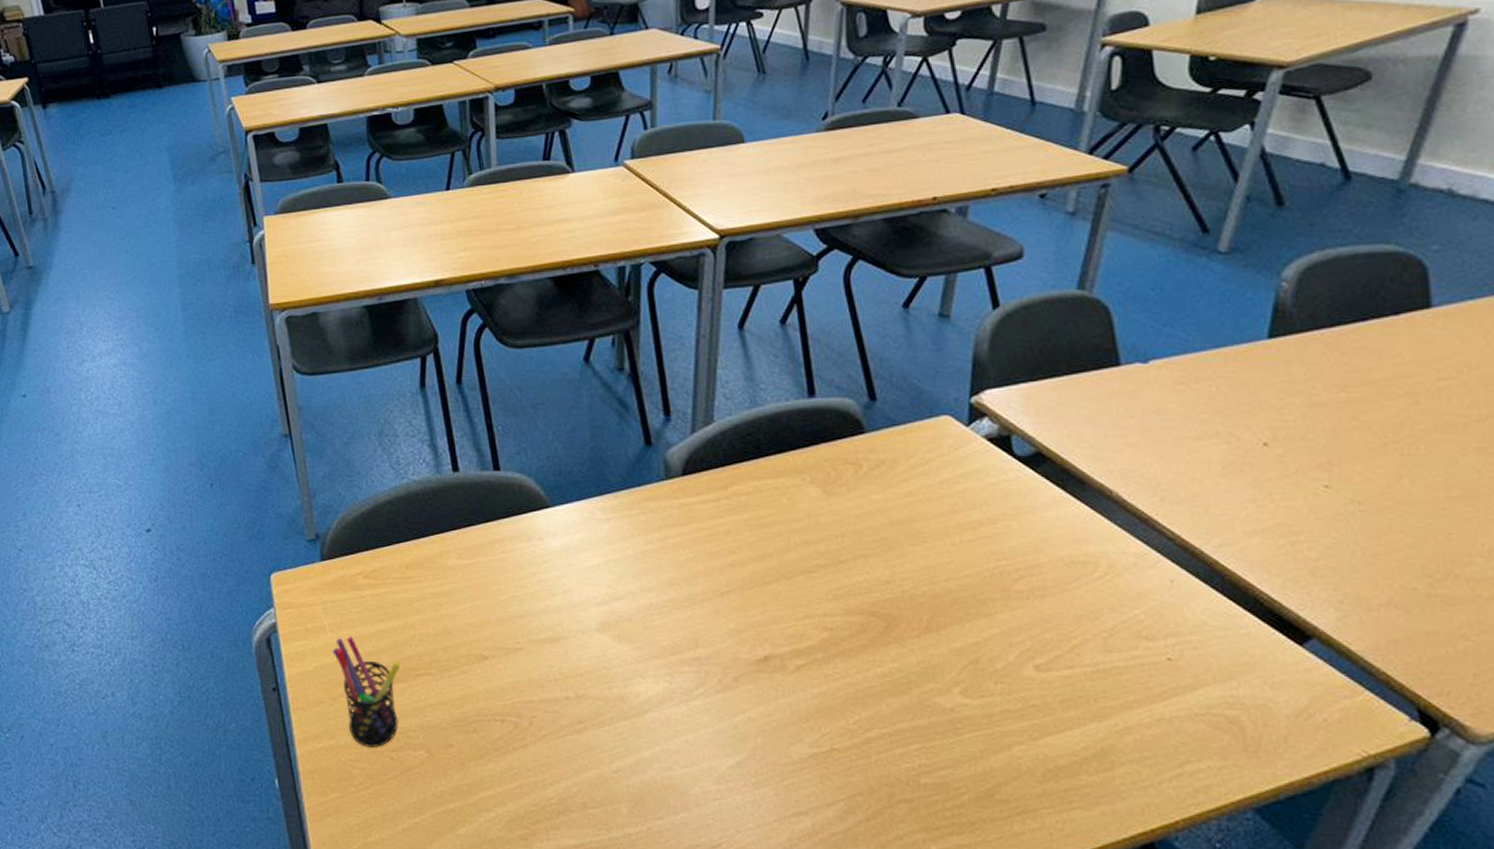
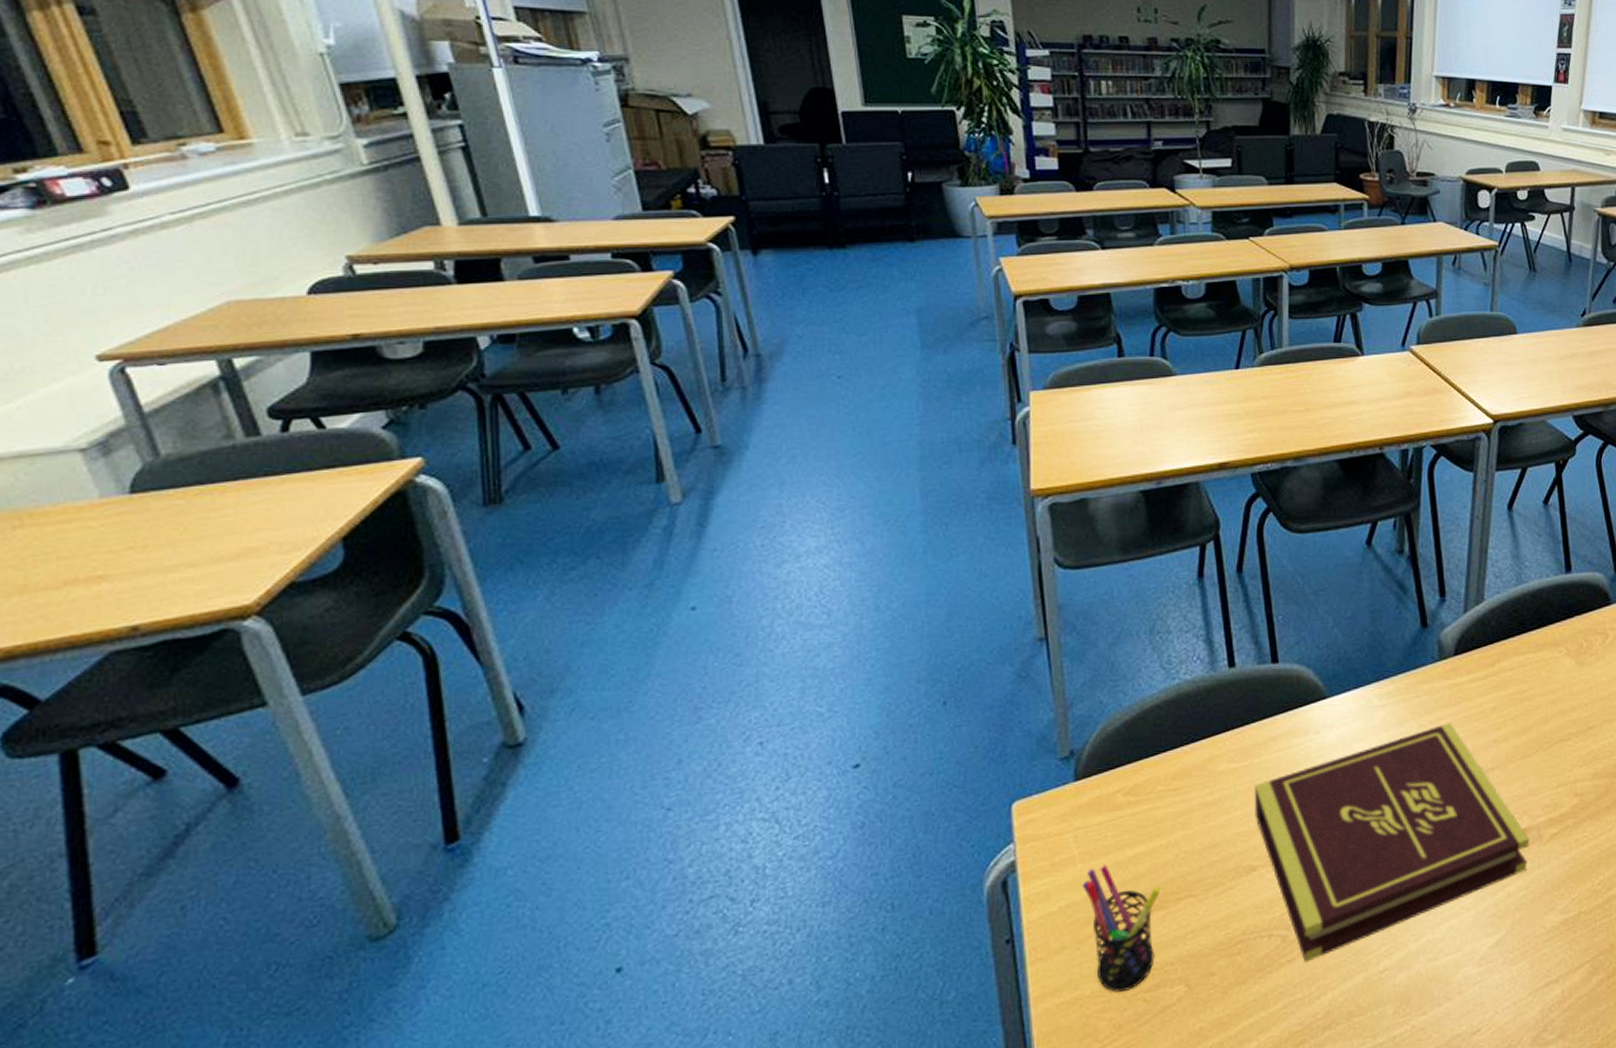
book: none [482,542,772,750] -> present [1254,723,1530,963]

